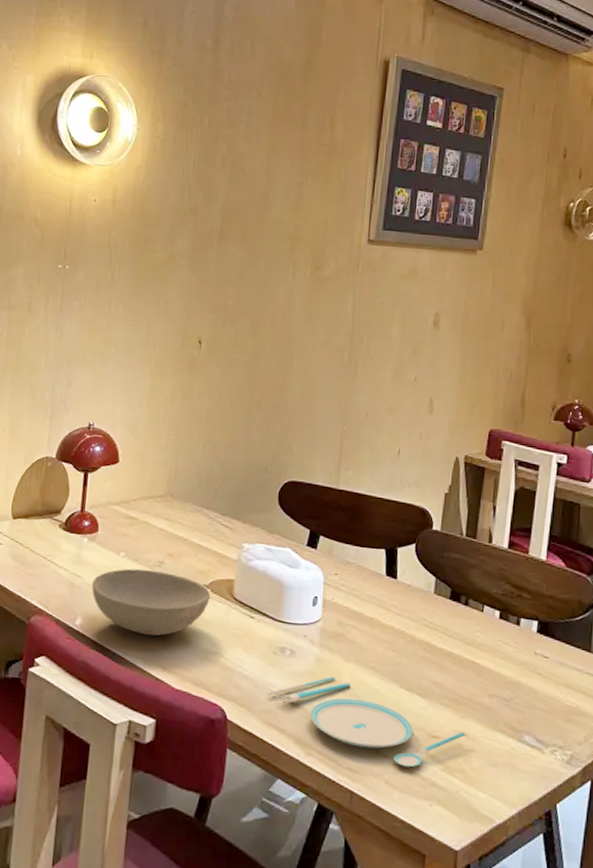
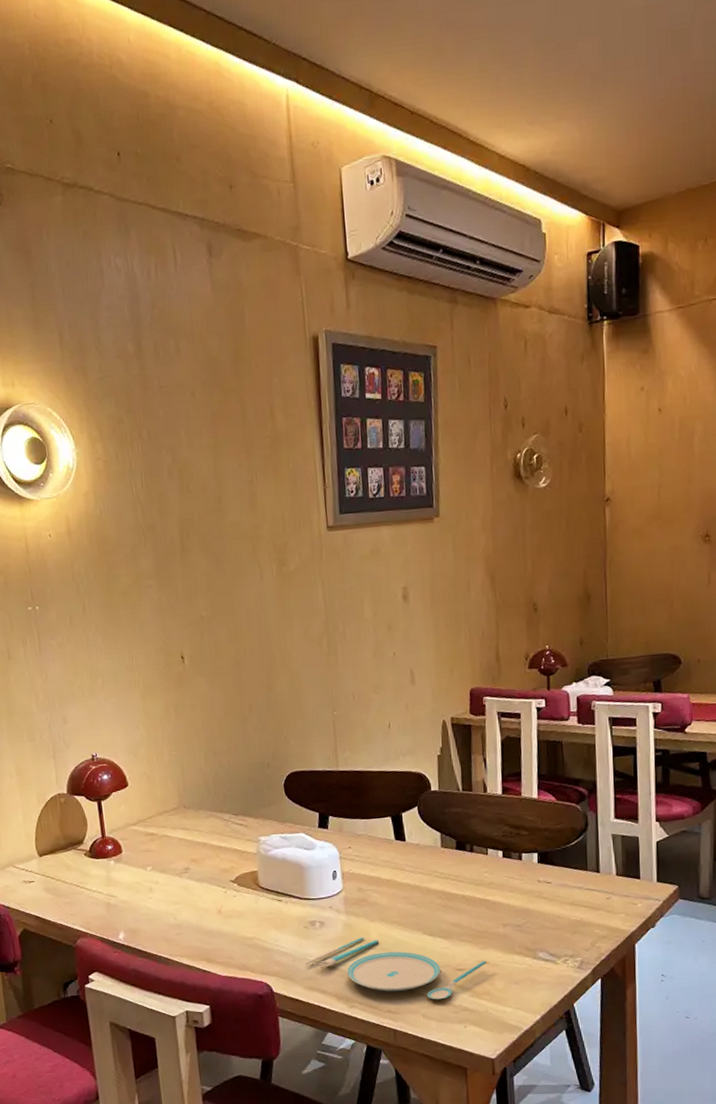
bowl: present [92,568,211,636] -> none [127,877,239,936]

